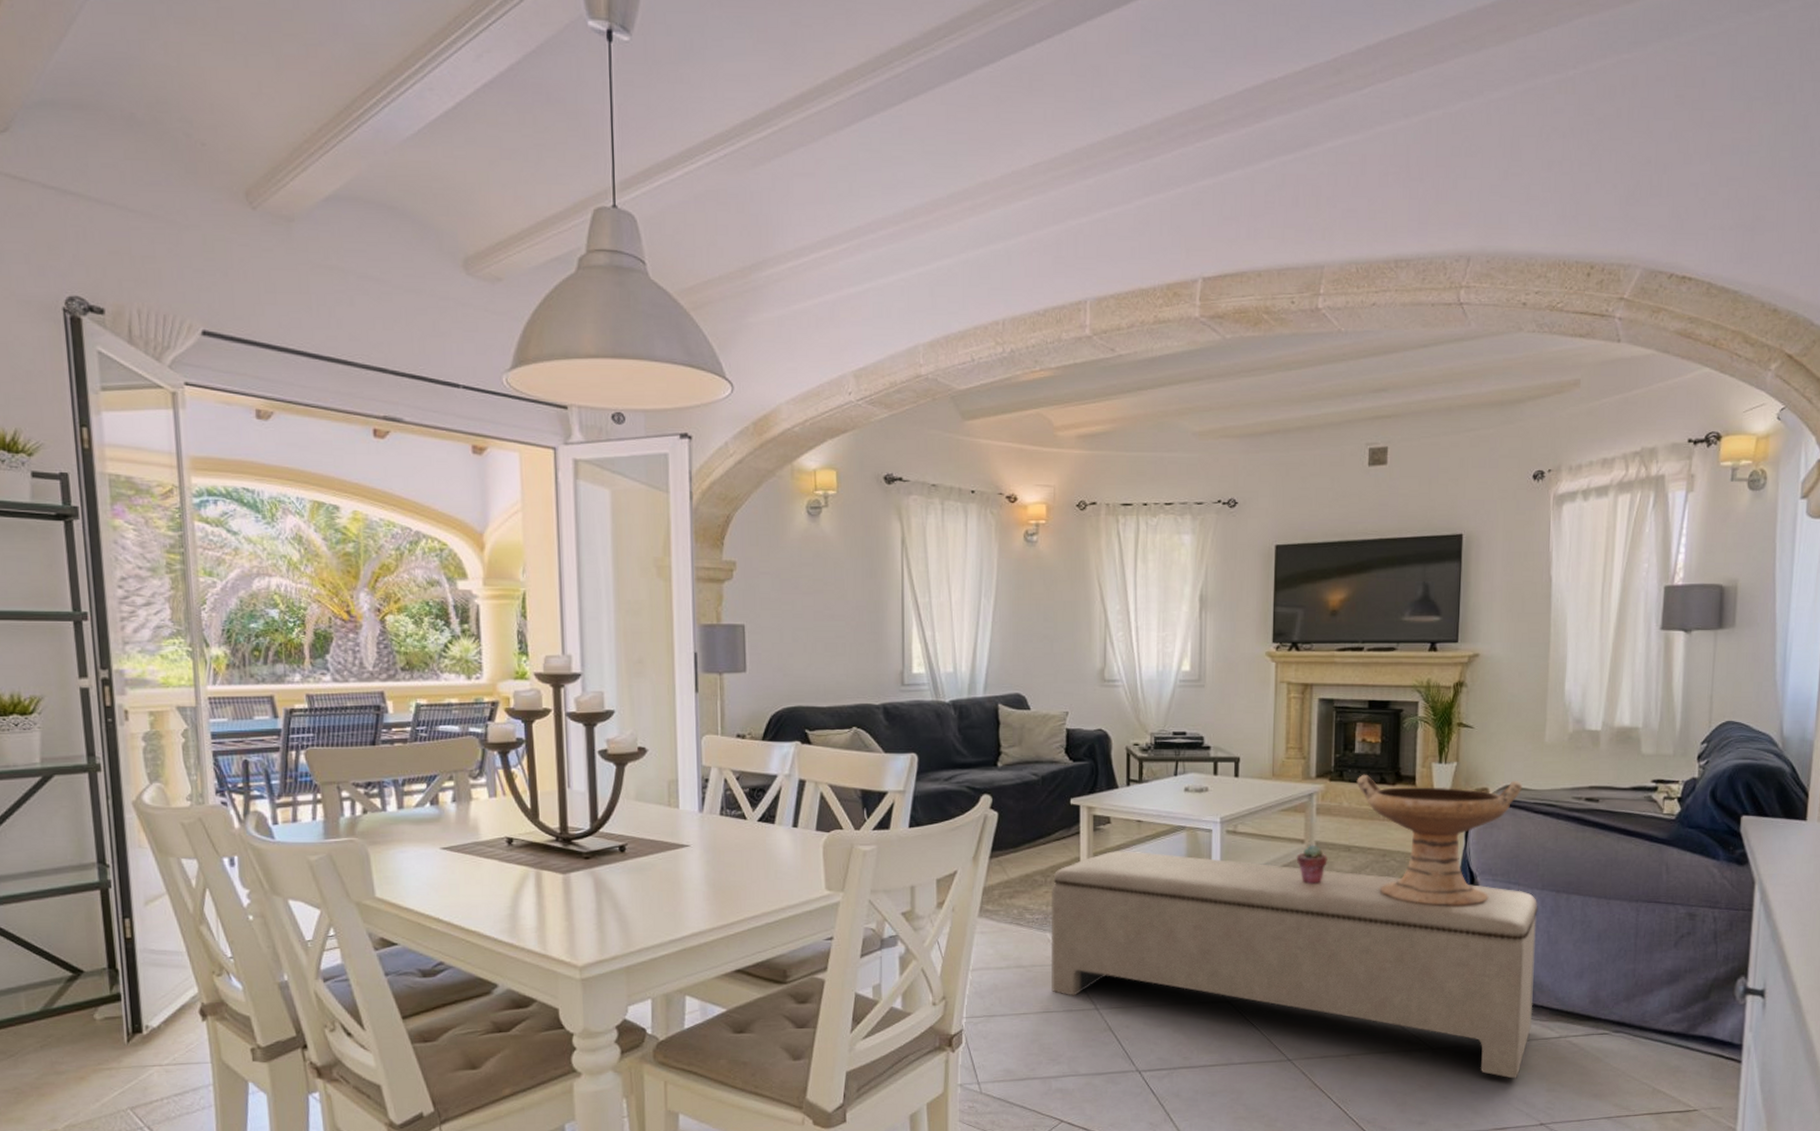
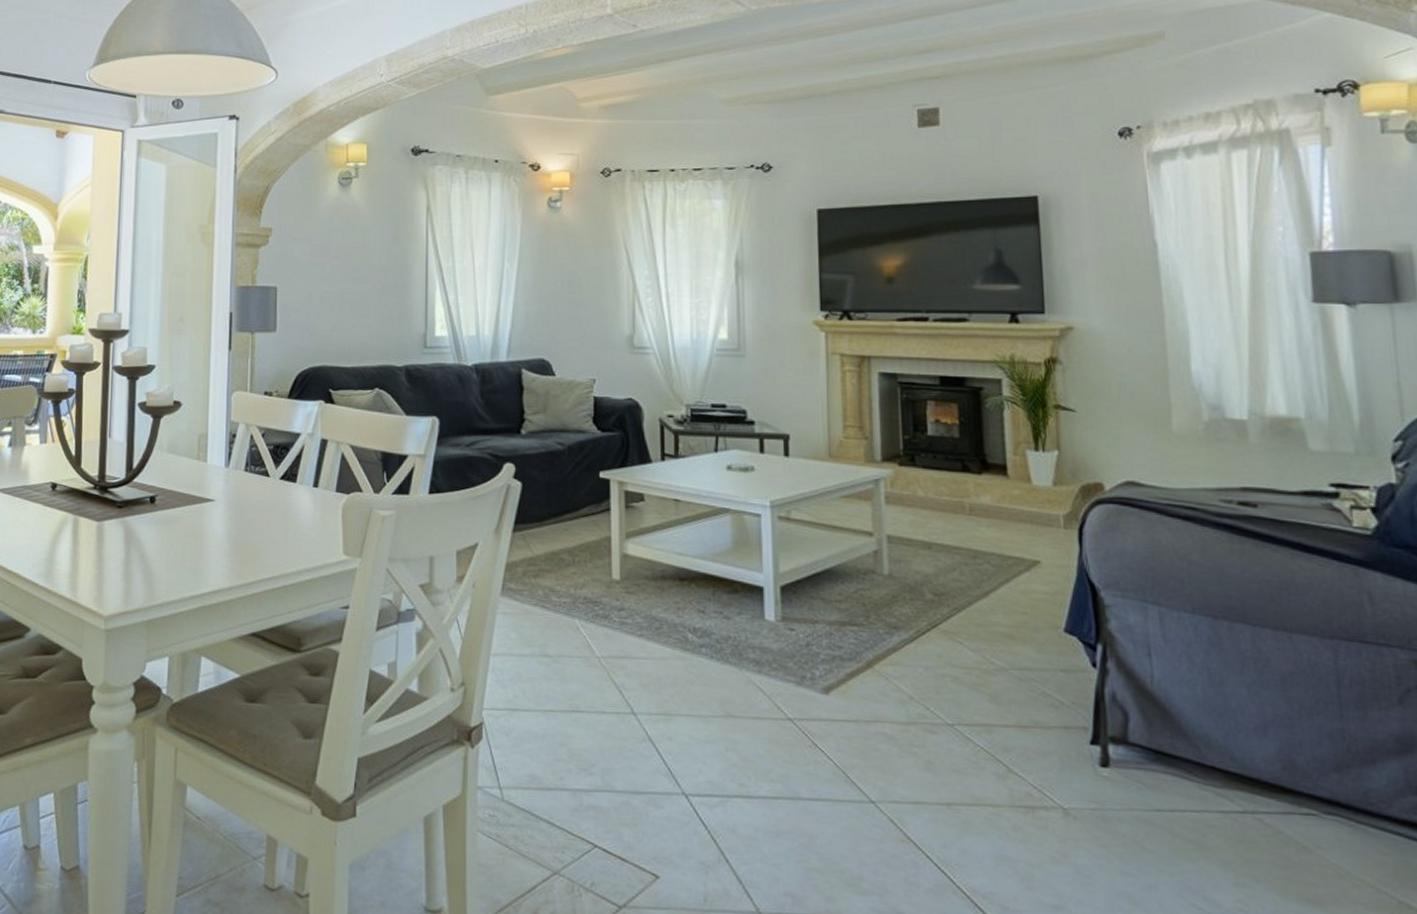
bench: present [1050,851,1538,1079] -> none [579,532,1202,863]
potted succulent: present [1296,845,1328,885] -> none [864,538,903,586]
decorative bowl: present [1356,774,1523,907] -> none [932,459,1149,627]

